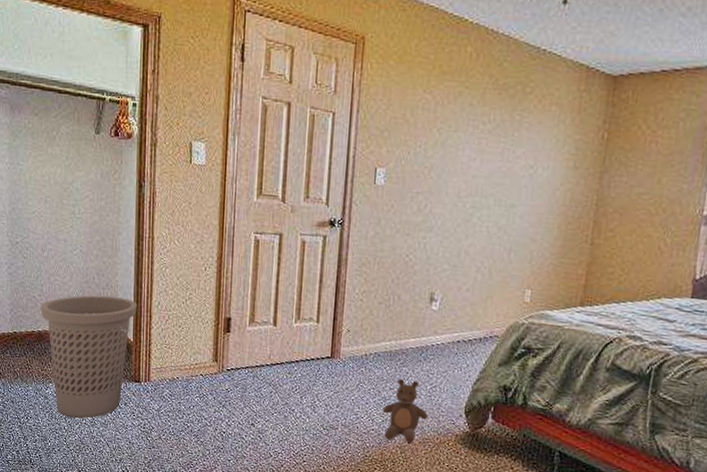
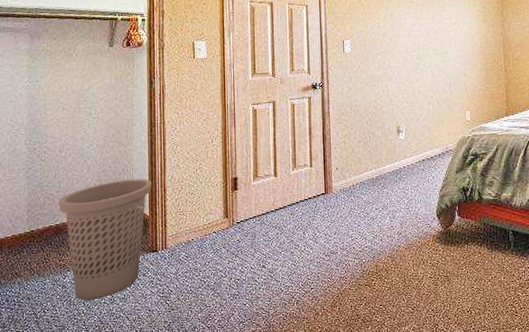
teddy bear: present [382,378,428,443] -> none [372,198,409,252]

